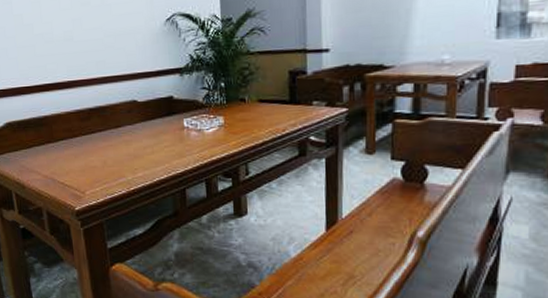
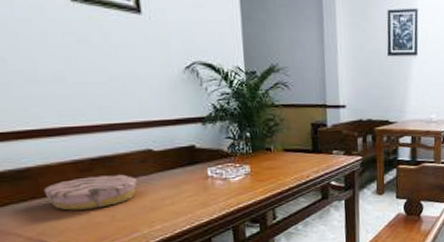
plate: none [56,123,124,154] -> present [43,174,137,211]

